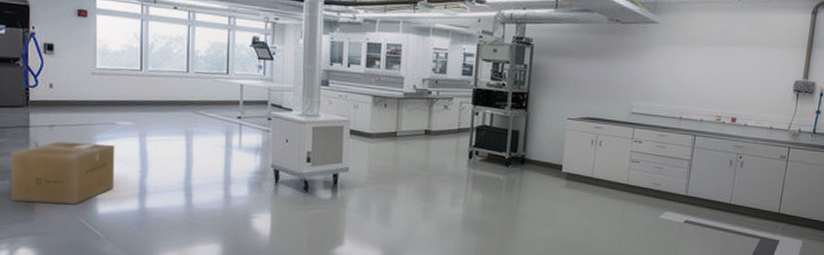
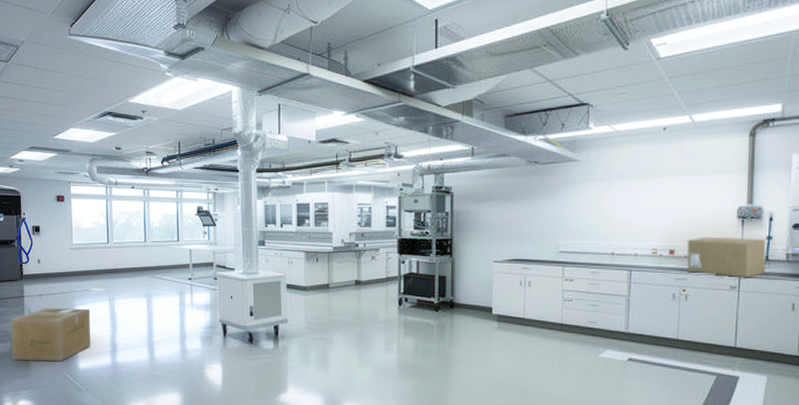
box: none [745,107,815,149] -> present [686,236,766,278]

